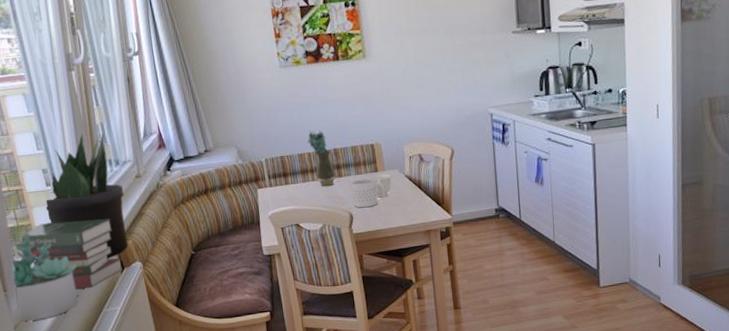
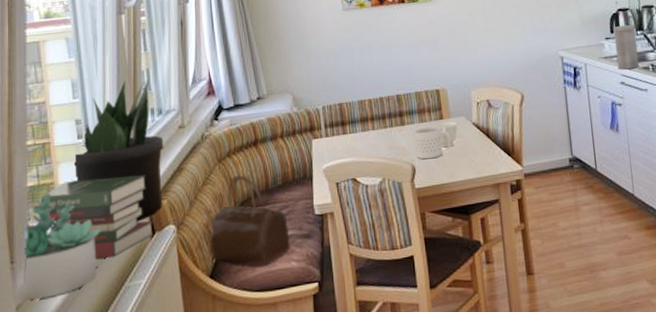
handbag: none [172,220,244,298] -> present [210,175,290,266]
vase: present [308,130,336,186] -> none [369,75,398,136]
canister: none [542,82,567,127] -> present [613,25,640,71]

